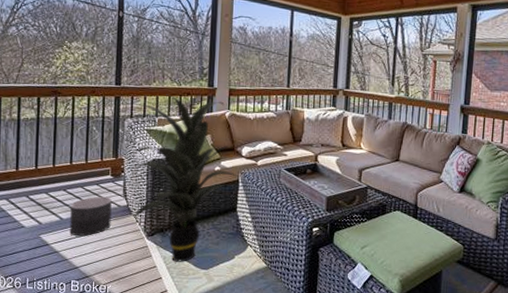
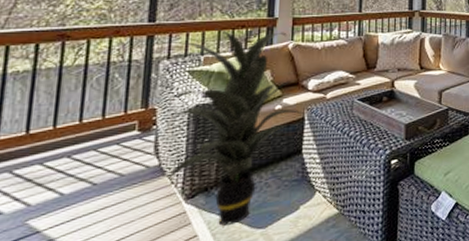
planter: present [70,196,112,237] -> none [73,157,138,215]

